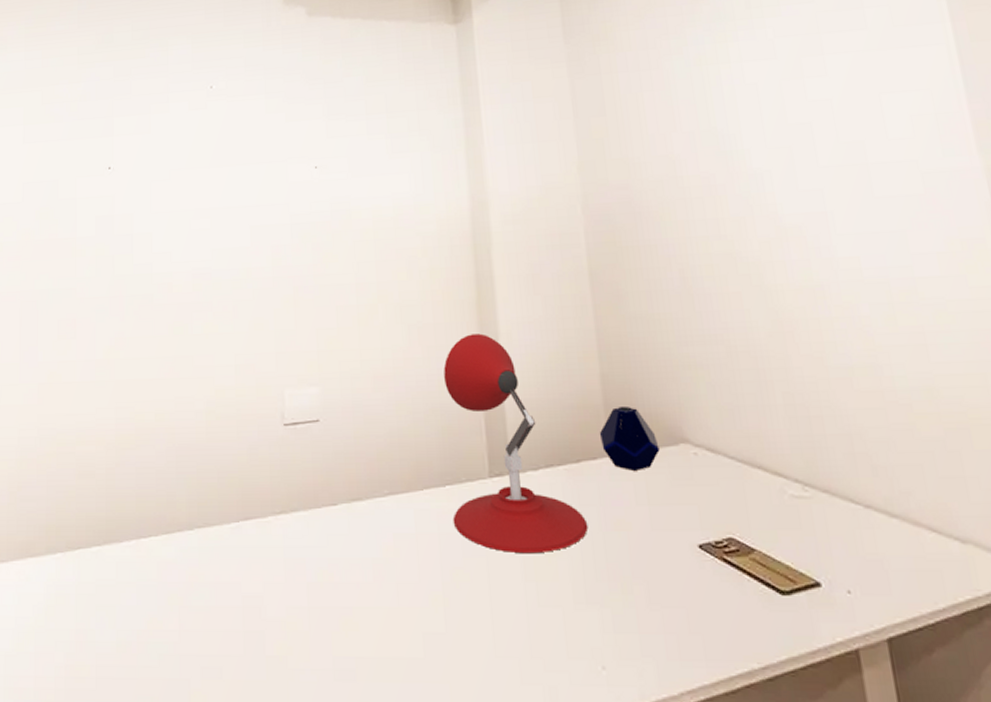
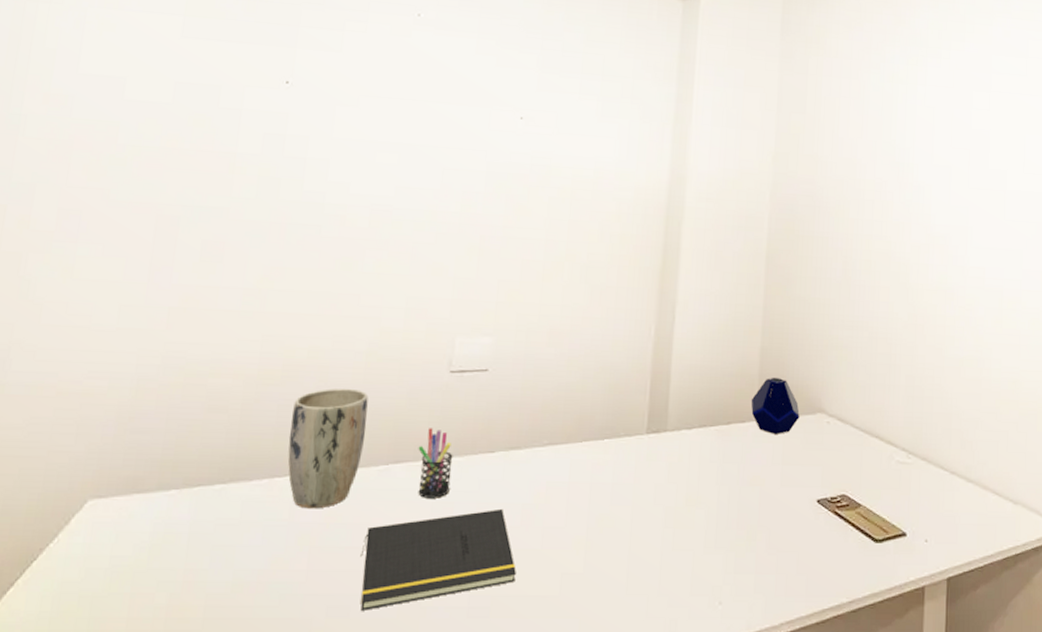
plant pot: none [148,447,215,568] -> present [287,388,369,509]
notepad: none [225,564,377,672] -> present [360,508,516,611]
pen holder: none [264,483,300,555] -> present [418,428,453,498]
desk lamp: present [443,333,588,554] -> none [606,300,728,504]

